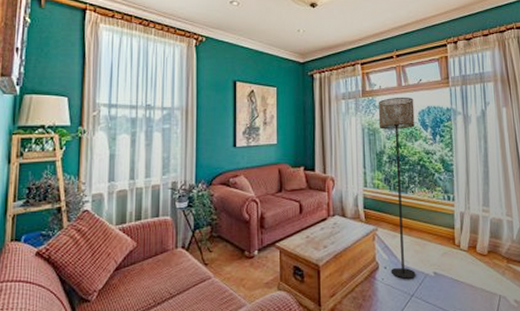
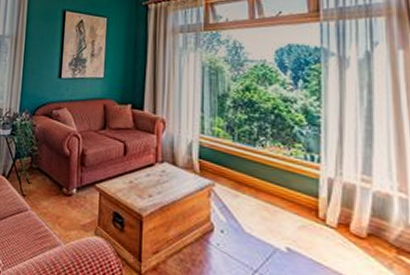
floor lamp: present [378,96,416,279] -> none [223,31,270,250]

